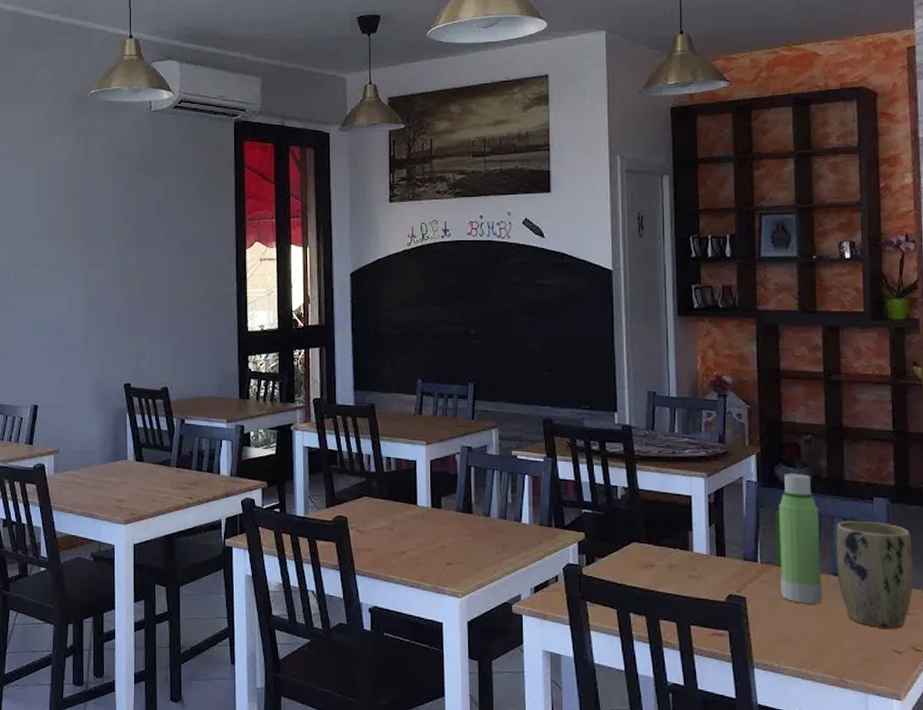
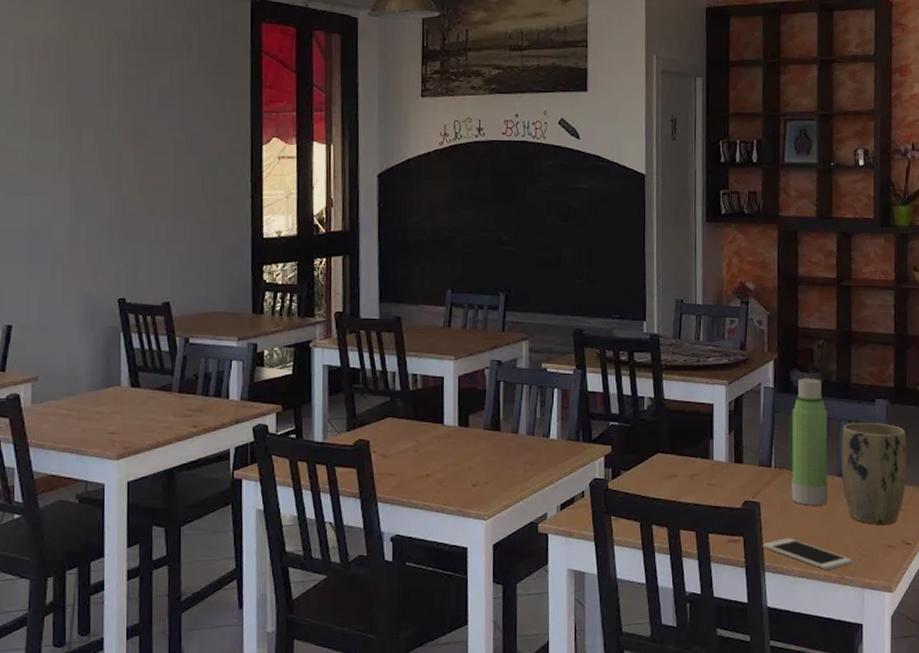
cell phone: none [750,635,852,671] -> present [762,538,852,569]

